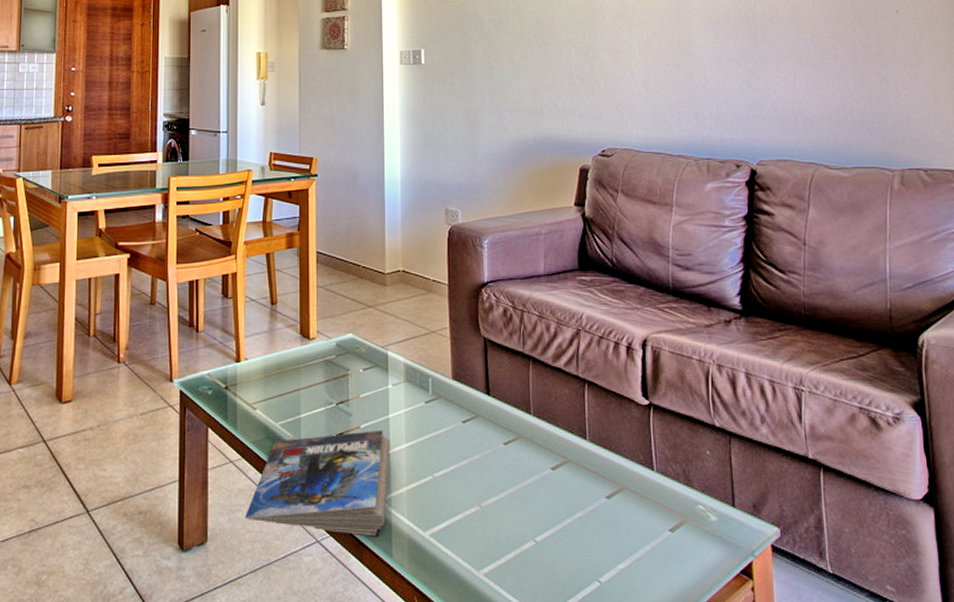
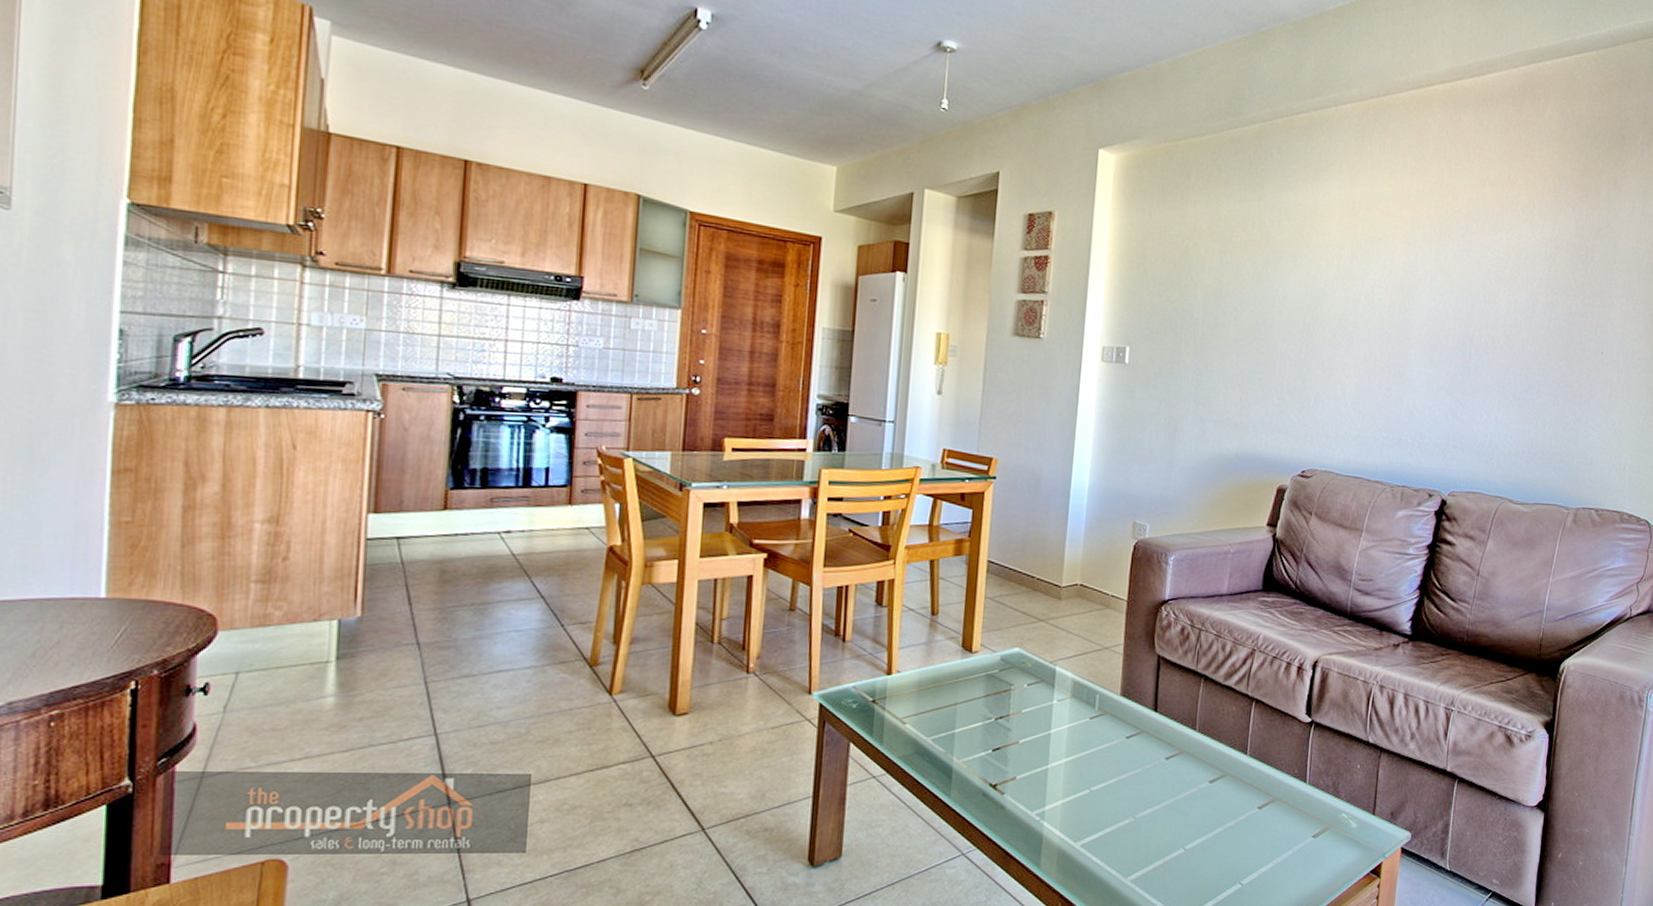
magazine: present [244,430,390,537] -> none [884,745,1049,848]

